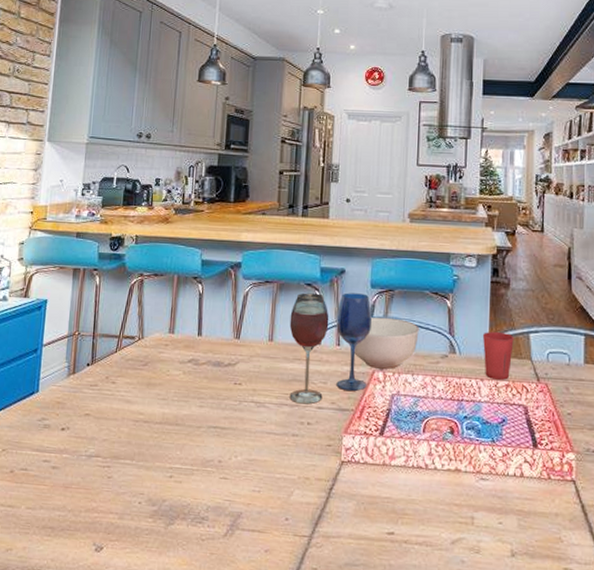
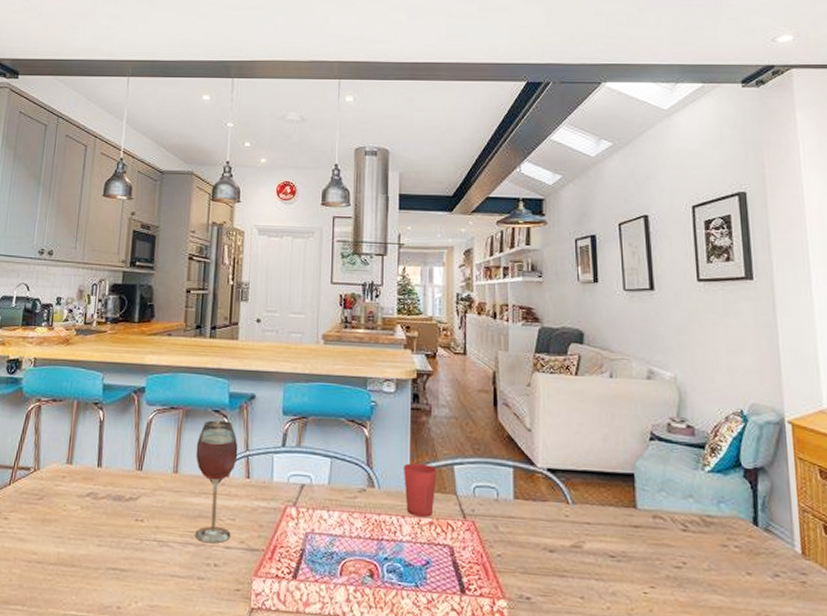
wineglass: present [336,293,372,392] -> none [245,420,284,530]
bowl: present [354,316,419,369] -> none [265,446,335,505]

